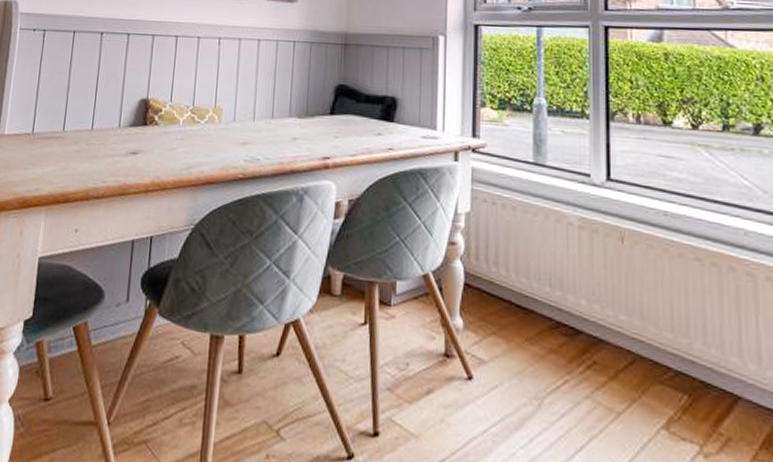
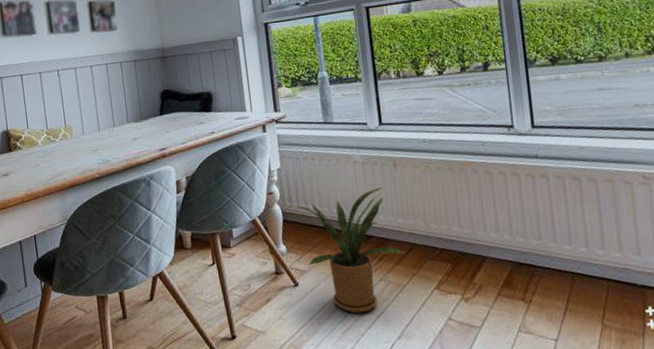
house plant: none [473,264,625,441] -> present [288,187,405,313]

